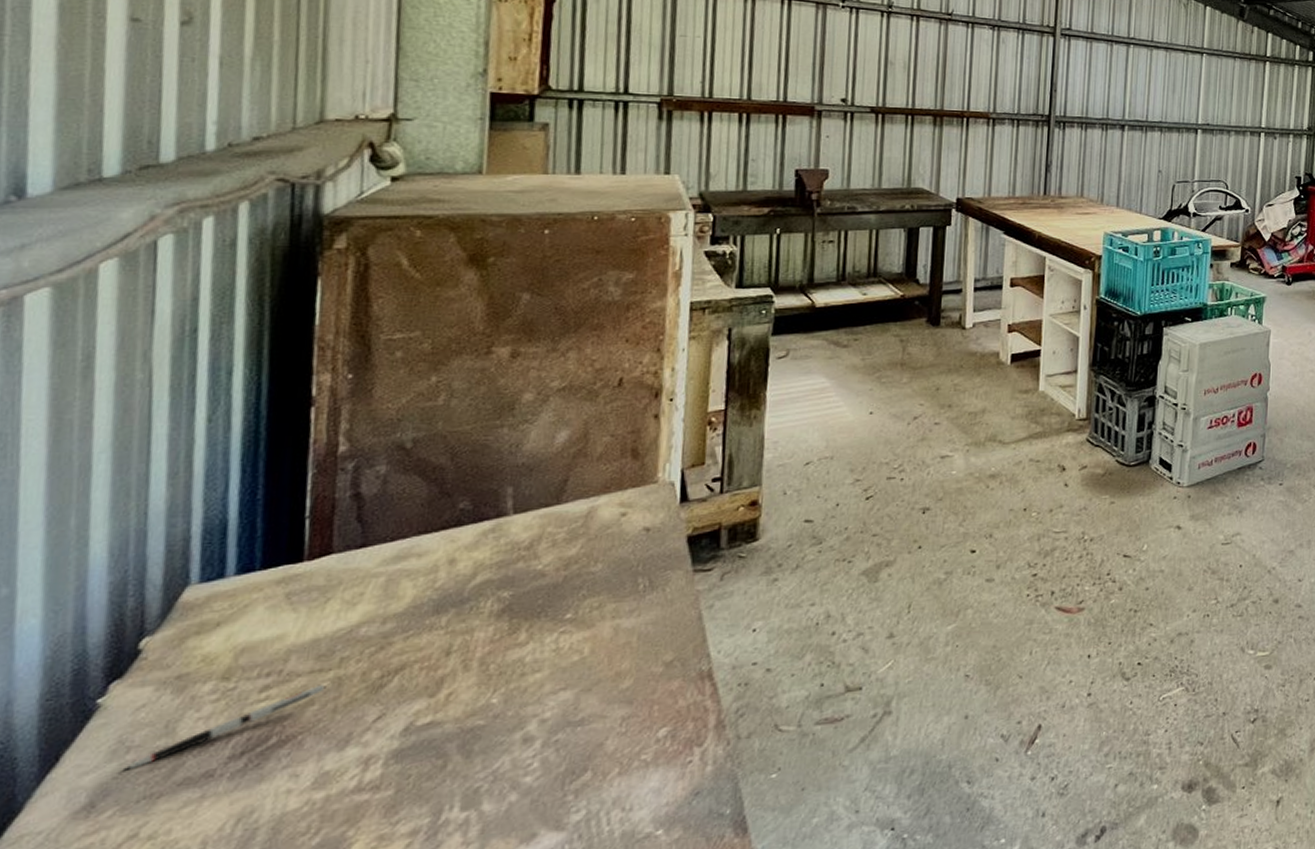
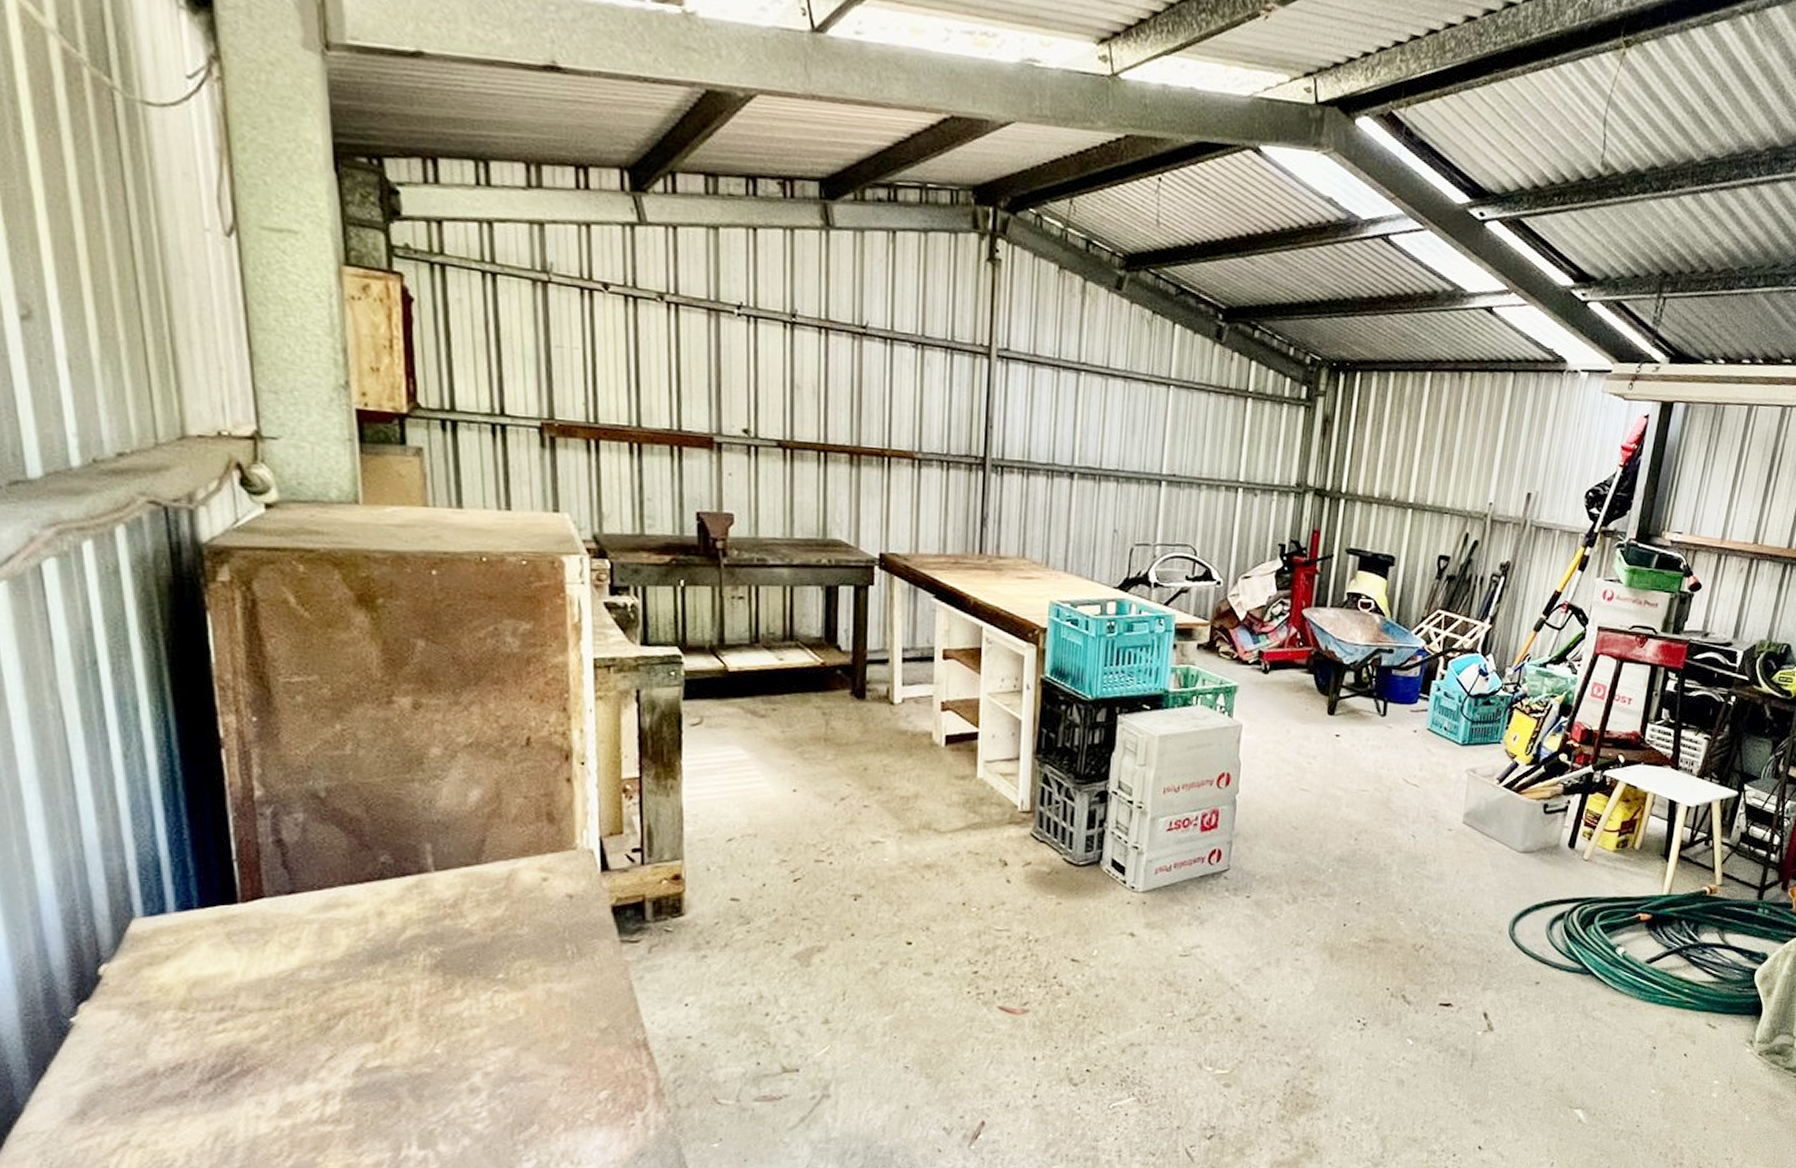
pen: present [123,684,326,770] -> none [106,1021,277,1085]

